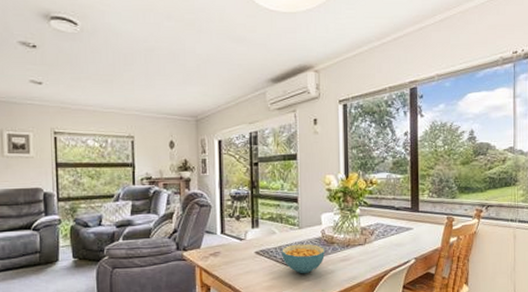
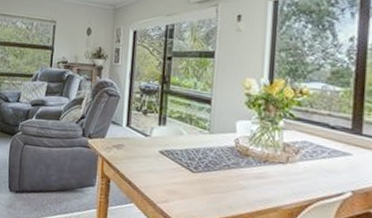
cereal bowl: present [282,243,325,274] -> none [187,149,237,185]

